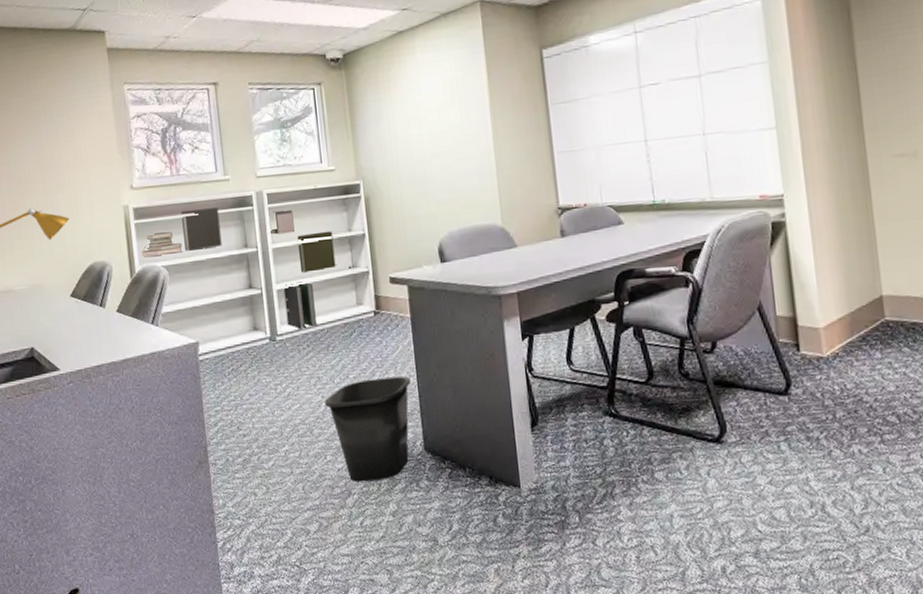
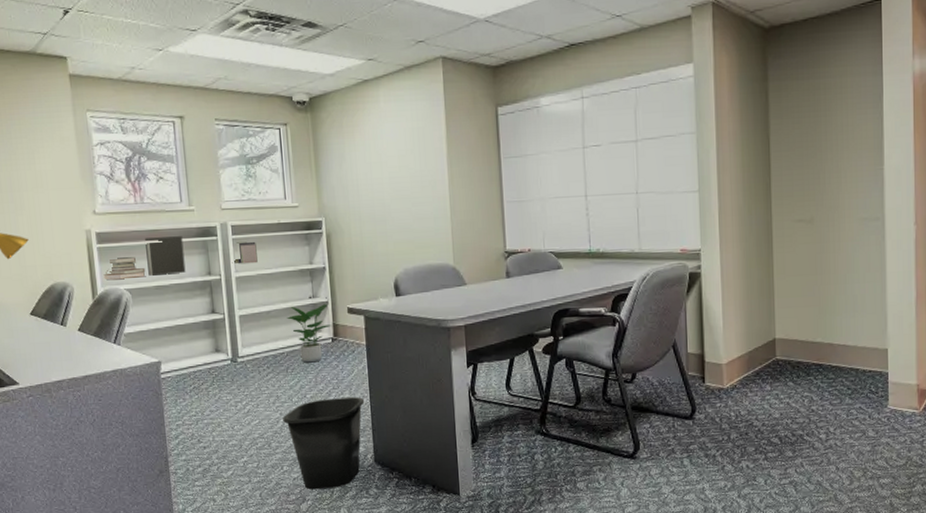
binder: present [284,281,317,329] -> none [246,308,277,352]
binder: present [297,231,336,273] -> none [259,263,297,301]
potted plant: none [325,274,374,340] -> present [286,304,332,363]

